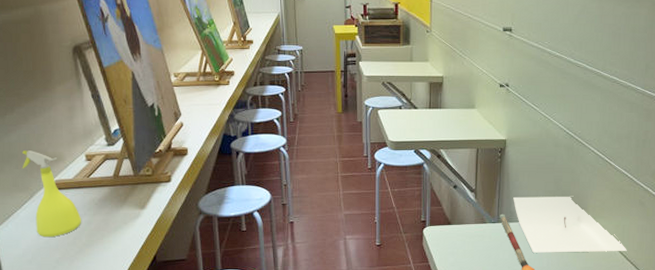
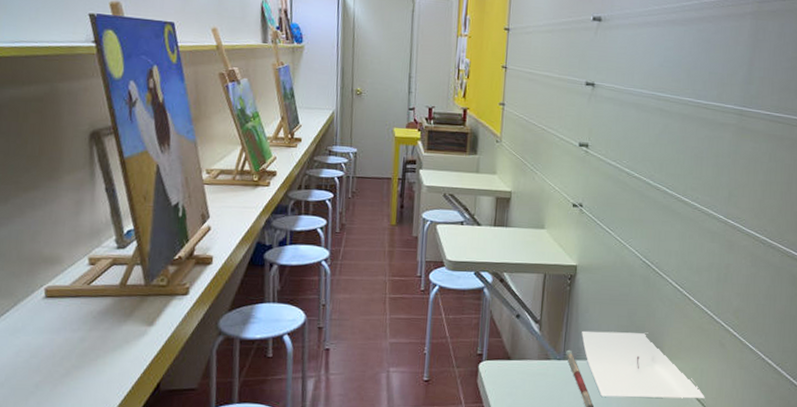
spray bottle: present [22,150,82,238] -> none [8,249,75,356]

